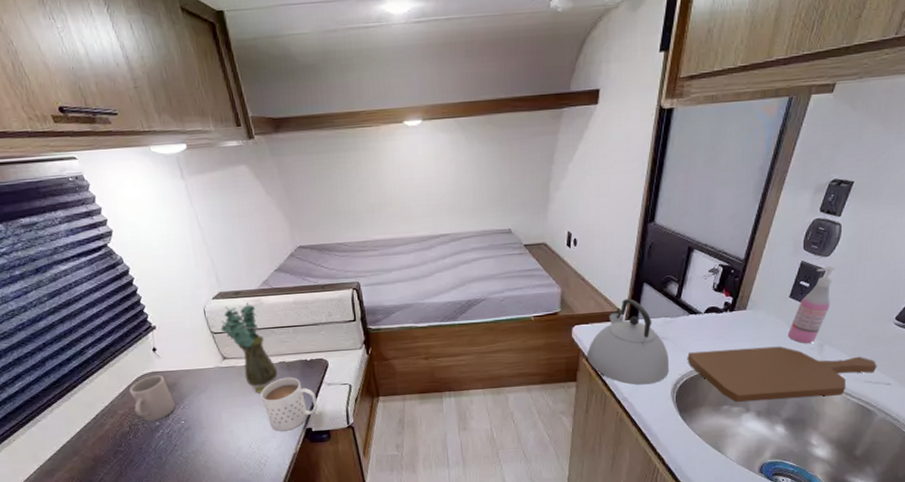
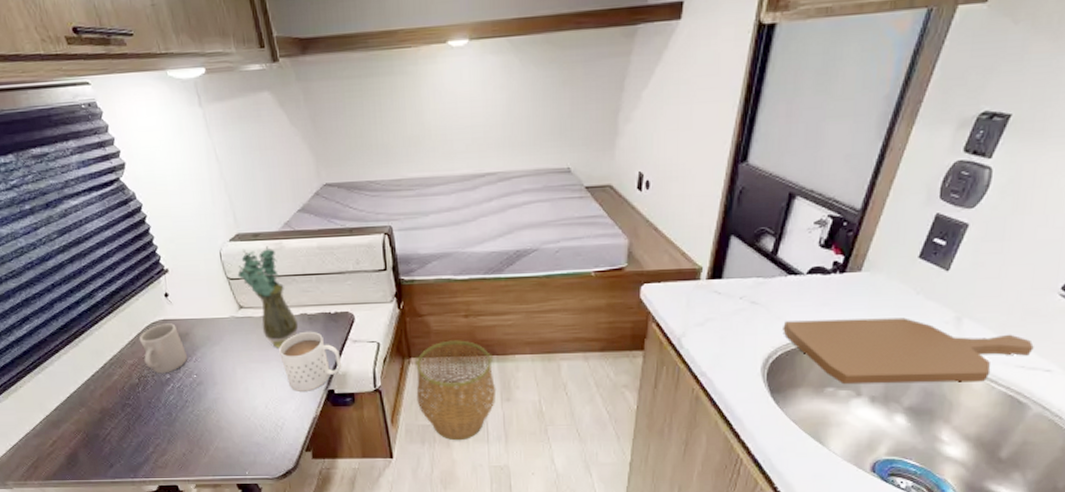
basket: none [382,379,454,467] -> present [414,340,496,441]
kettle: present [587,299,670,385] -> none [658,254,761,358]
soap dispenser: present [787,265,836,343] -> none [914,219,982,315]

